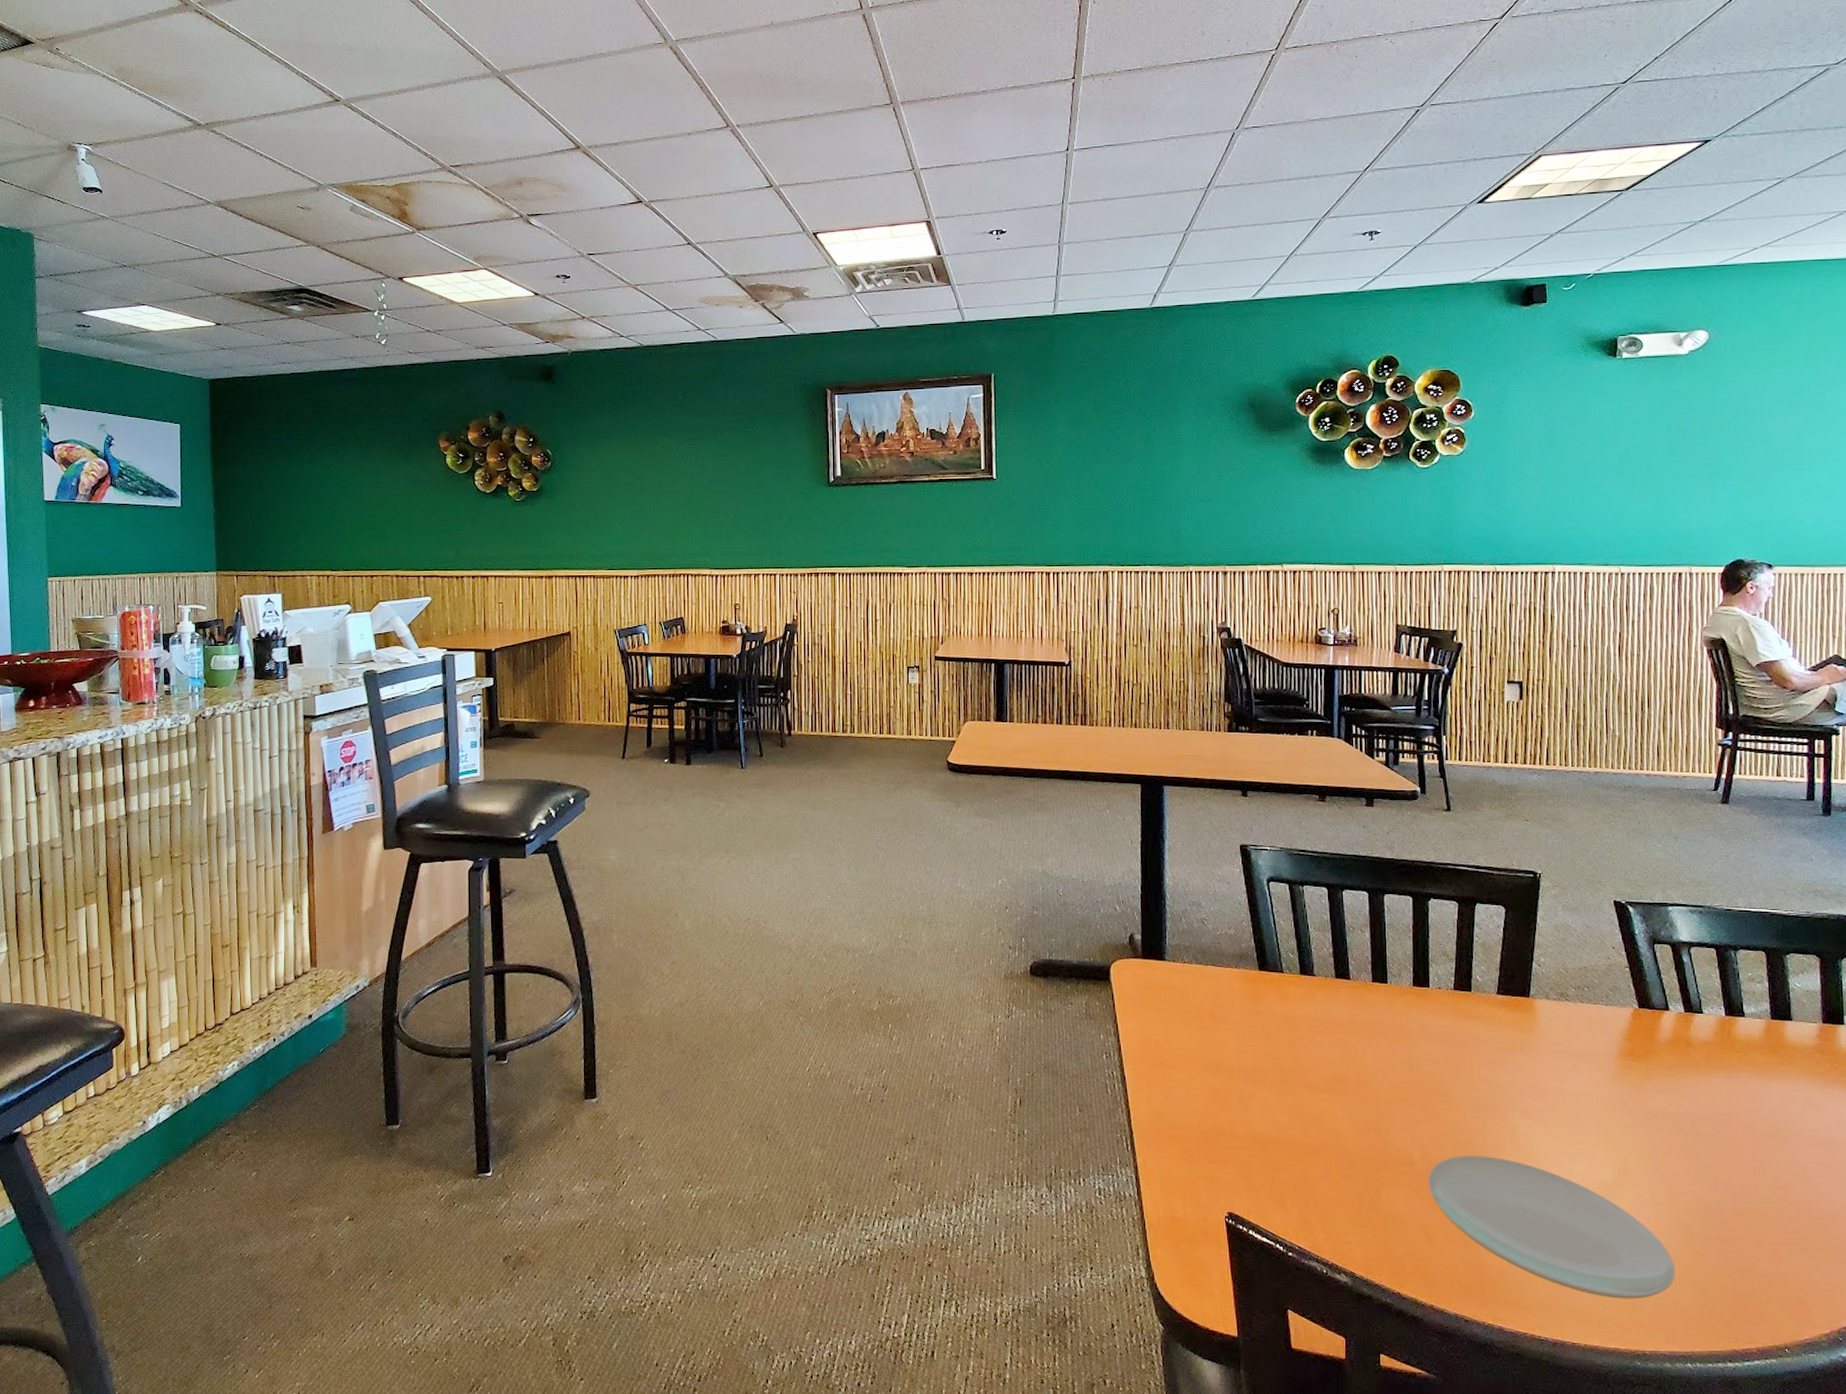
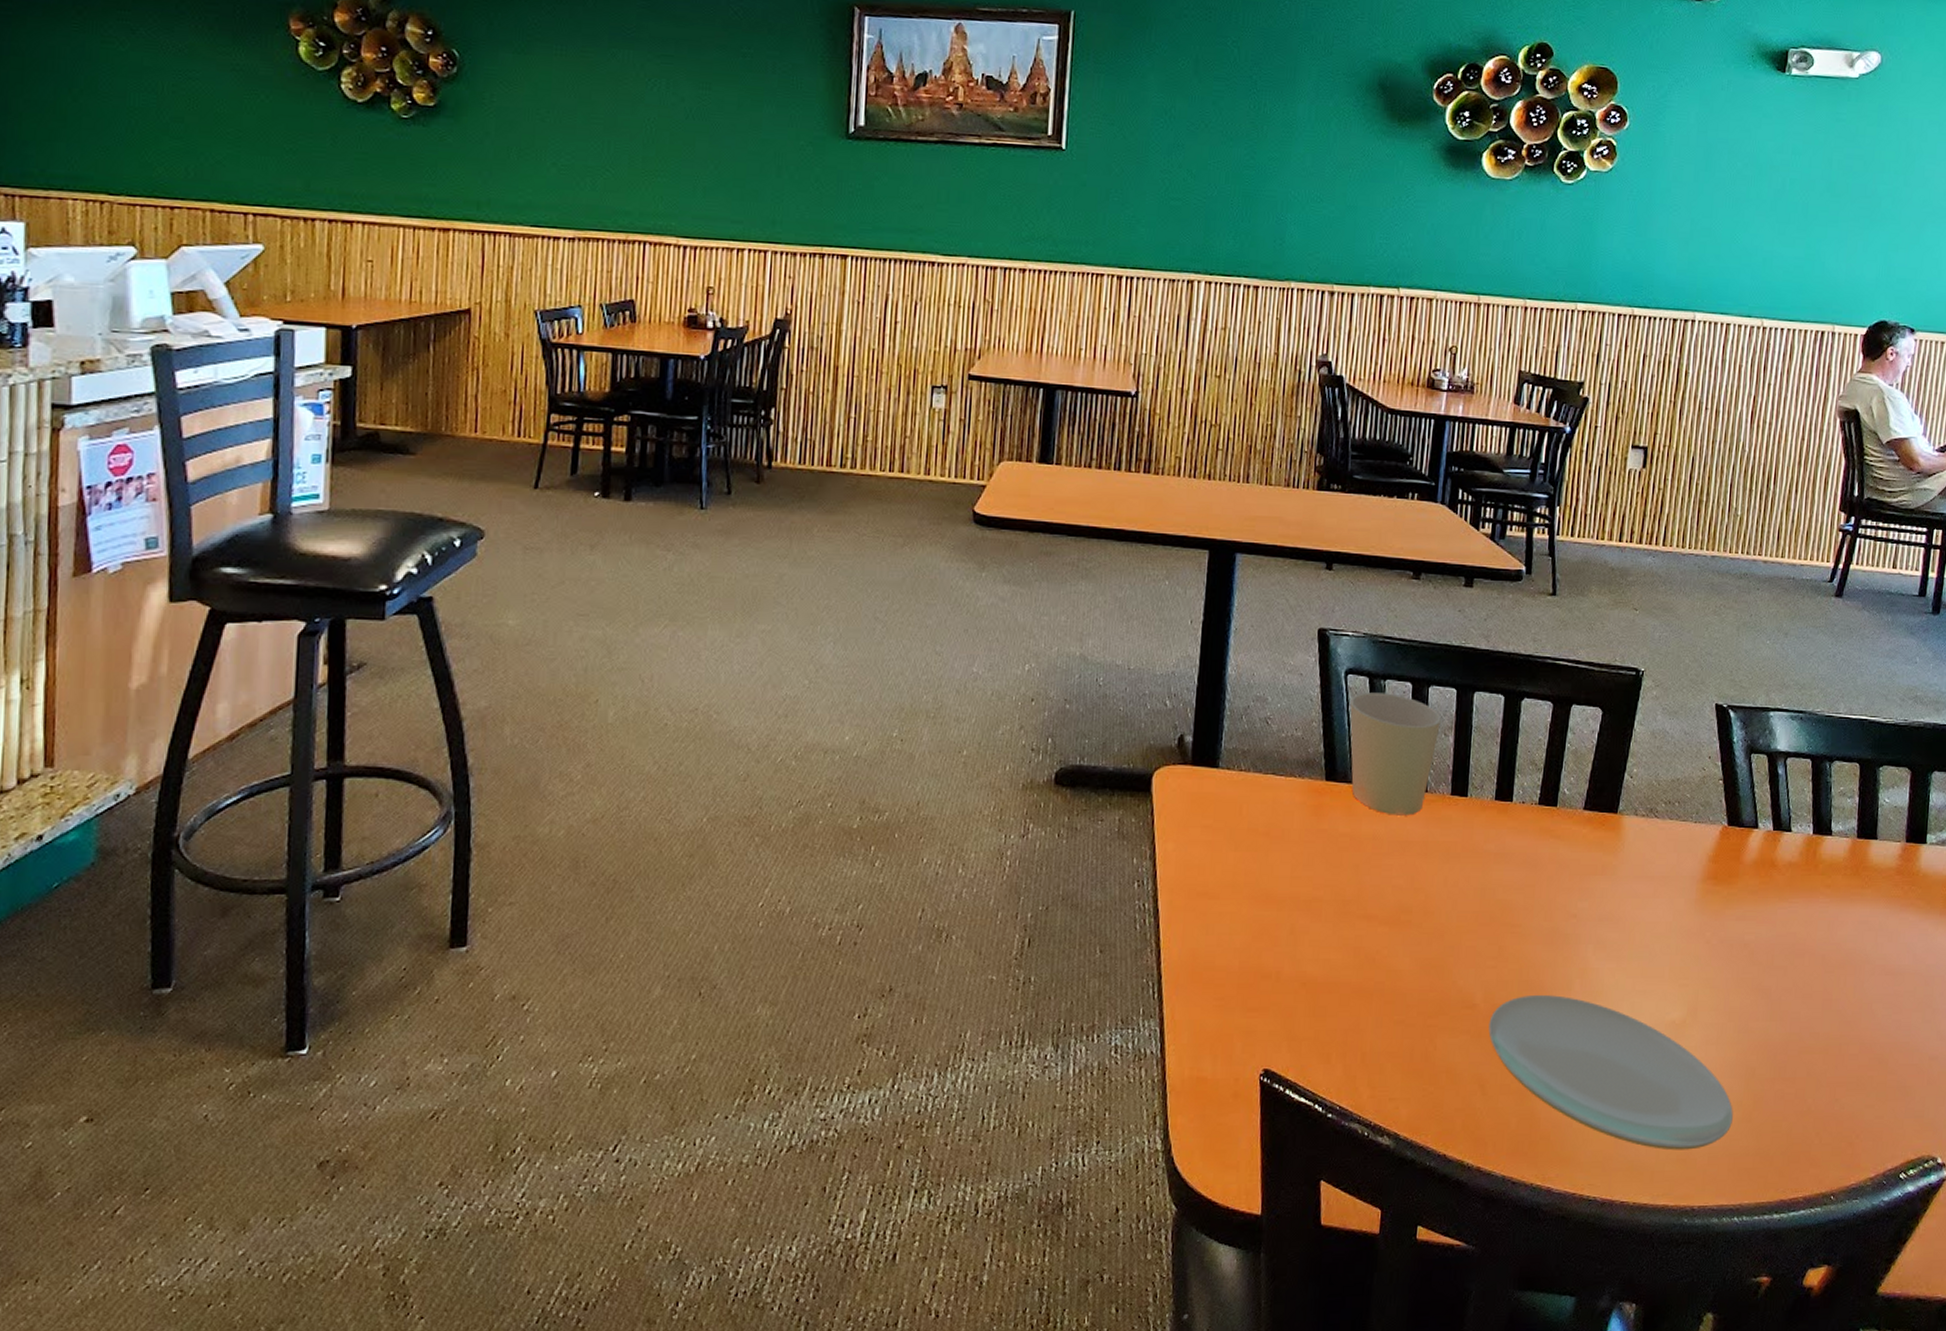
dixie cup: none [1274,897,1356,1000] -> present [1350,692,1441,816]

